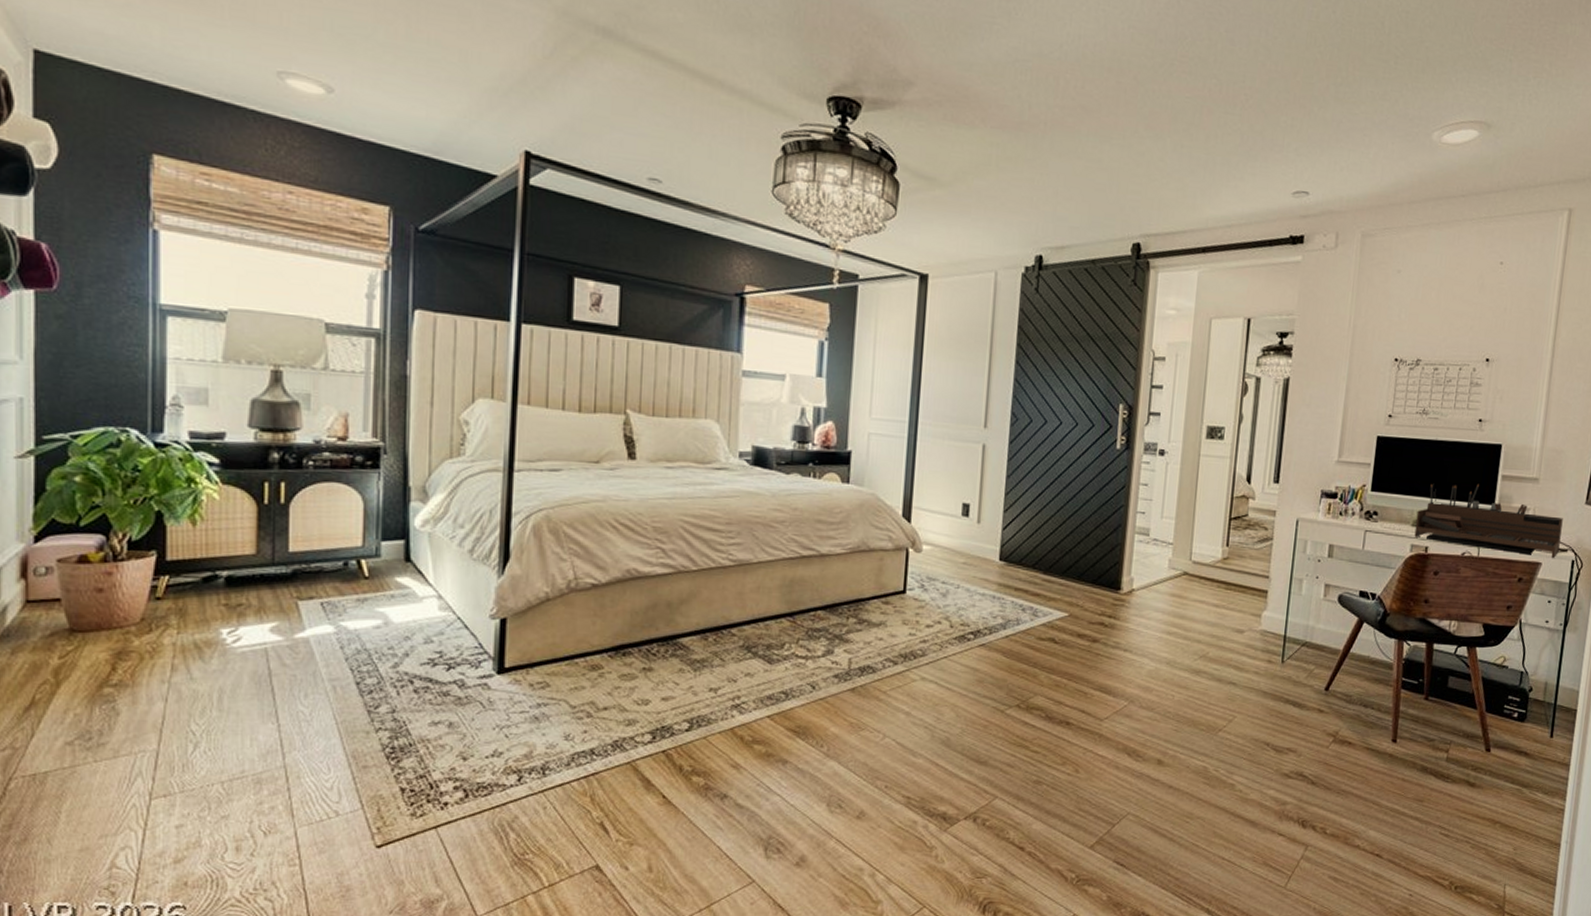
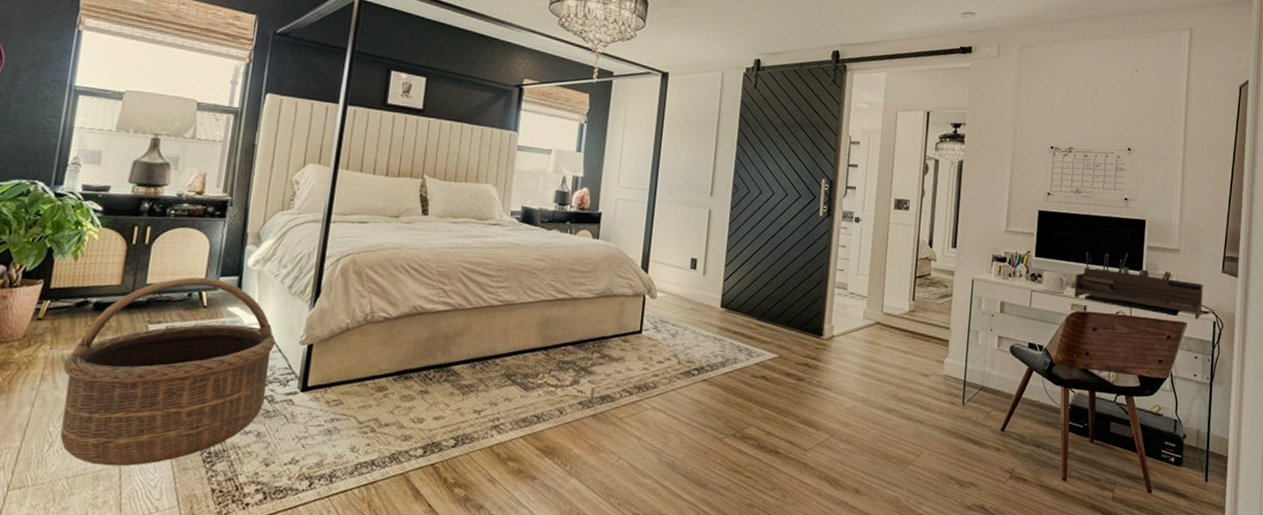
basket: none [197,542,460,767] -> present [60,277,276,467]
mug: none [1377,506,1407,534] -> present [1042,270,1067,294]

